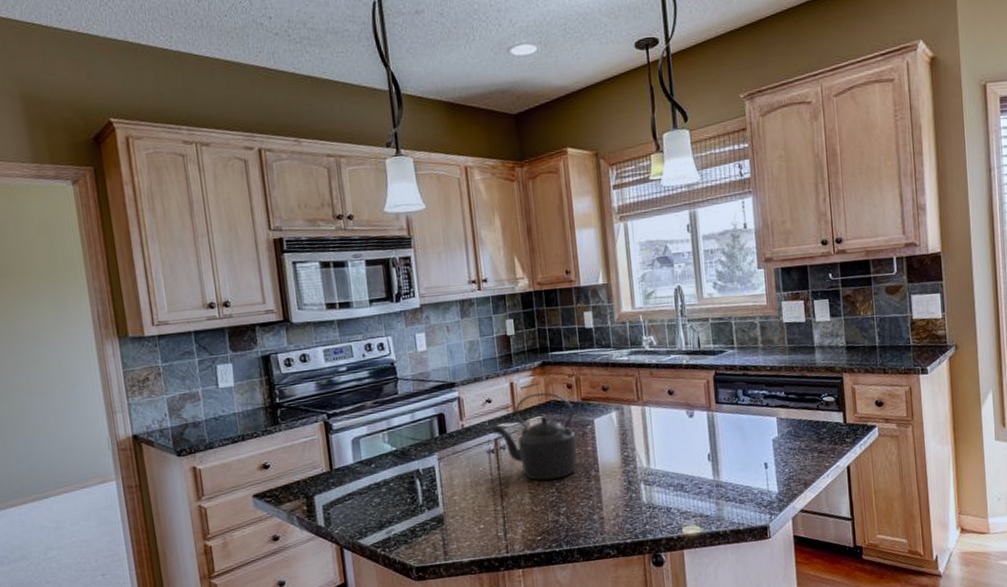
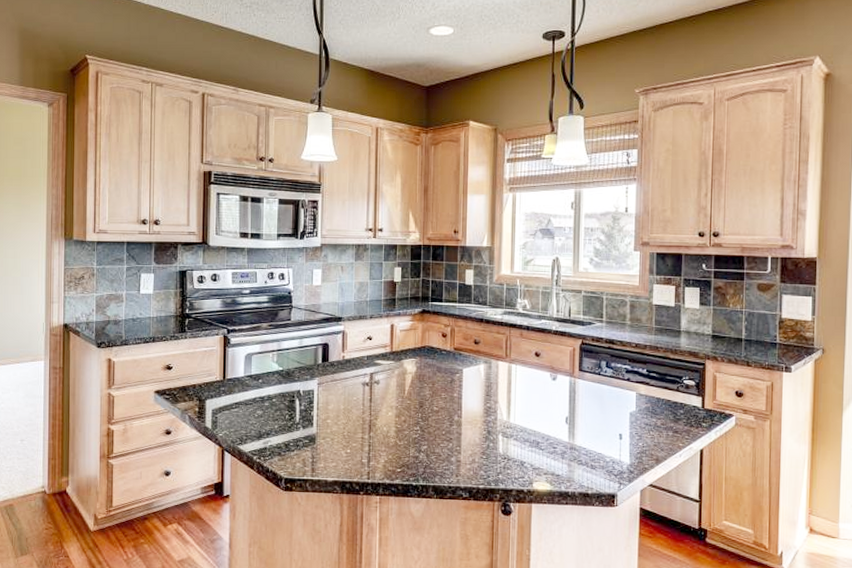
kettle: present [491,392,578,481] -> none [369,338,446,419]

